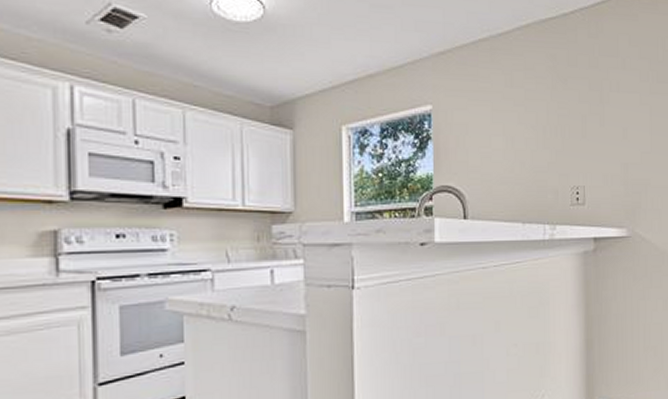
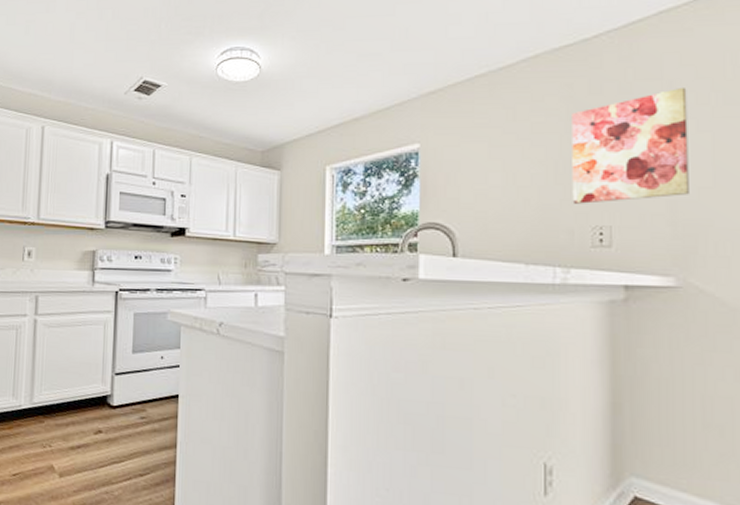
wall art: none [555,66,636,166] -> present [572,88,689,204]

